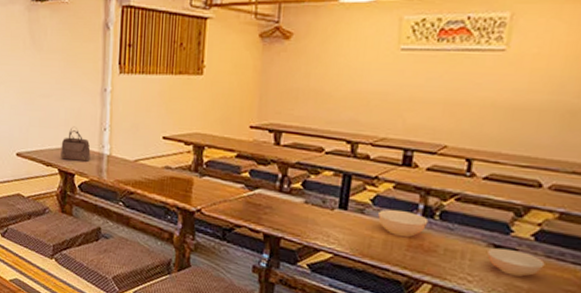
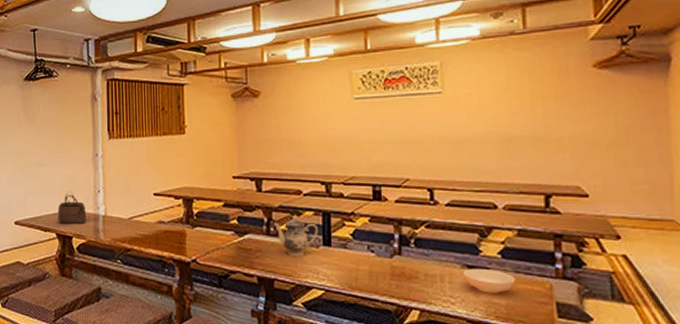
teapot: none [287,173,336,218] -> present [273,214,318,257]
bowl: present [378,209,429,237] -> none [360,241,406,267]

